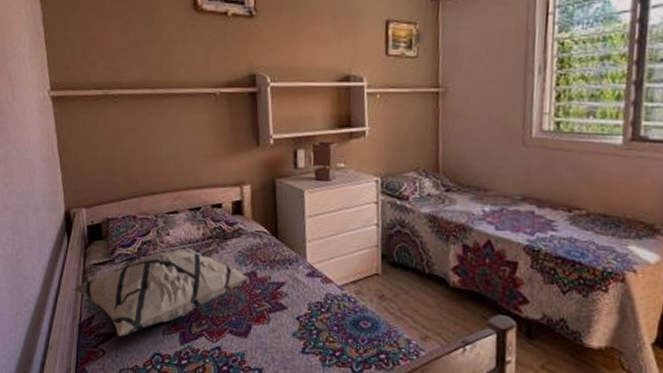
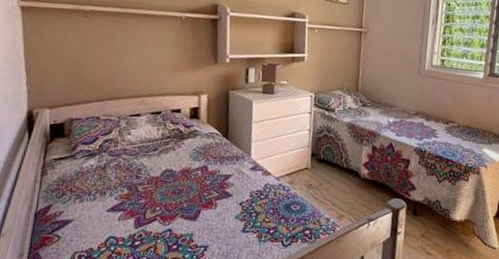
decorative pillow: present [72,248,248,337] -> none [30,145,200,223]

